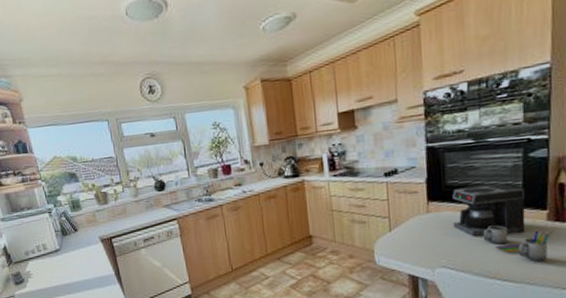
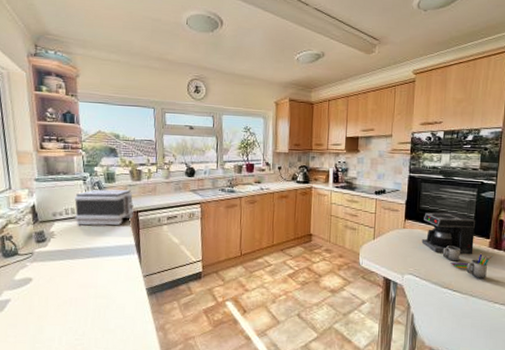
toaster: none [43,215,107,261] -> present [75,189,134,226]

